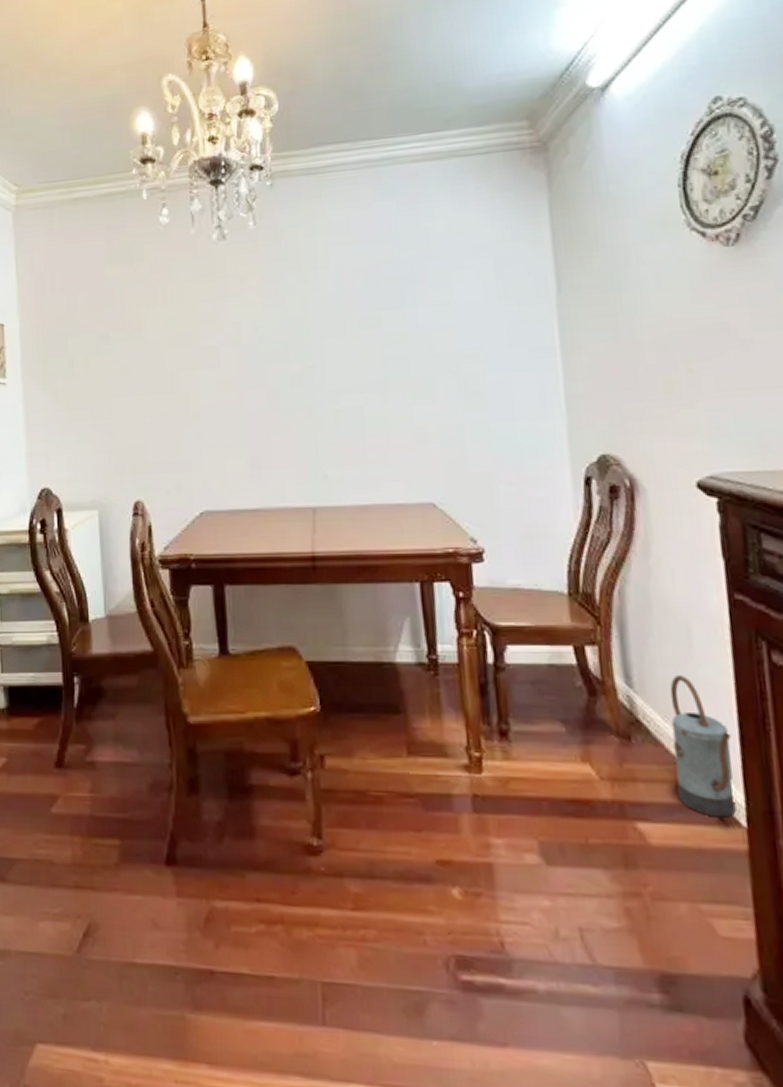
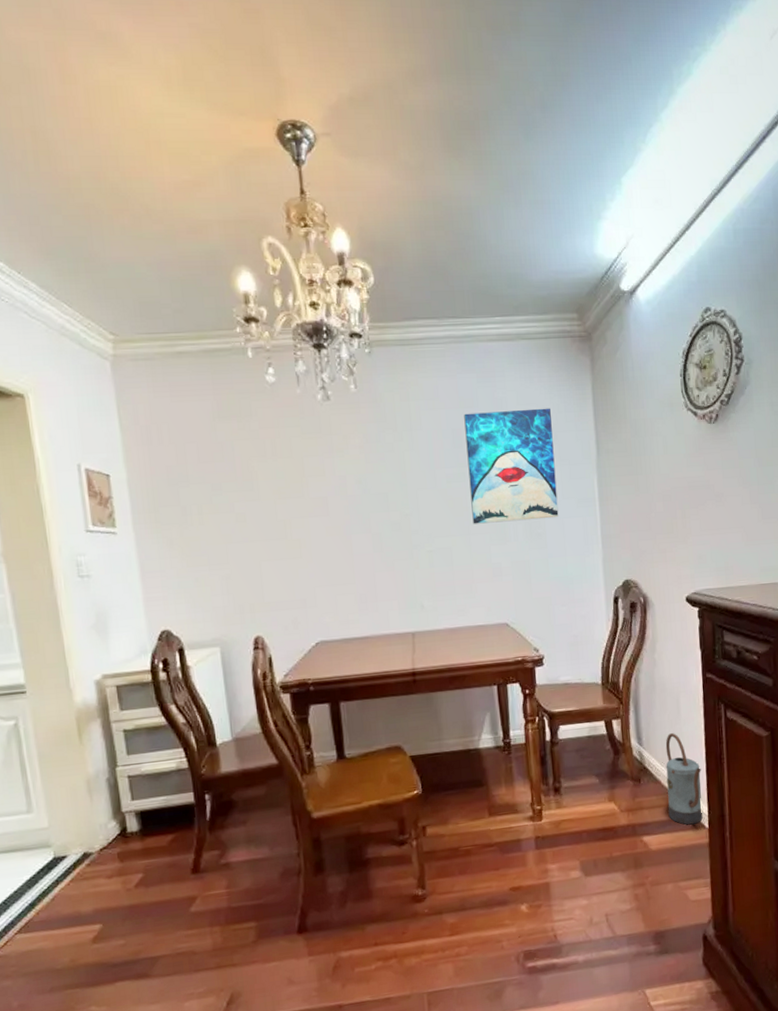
wall art: none [380,236,504,379] -> present [464,408,559,524]

